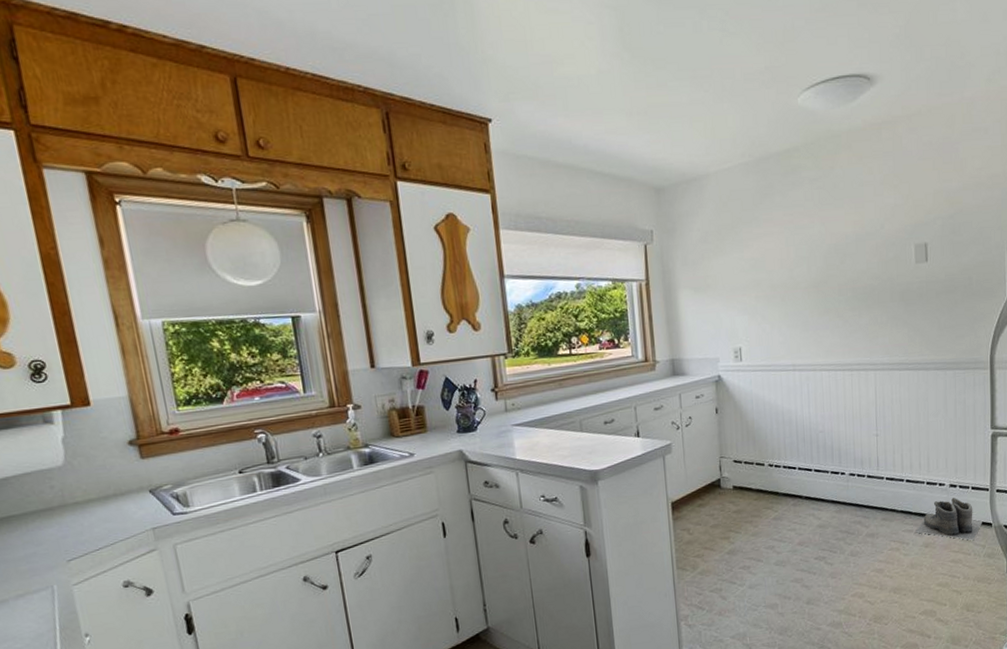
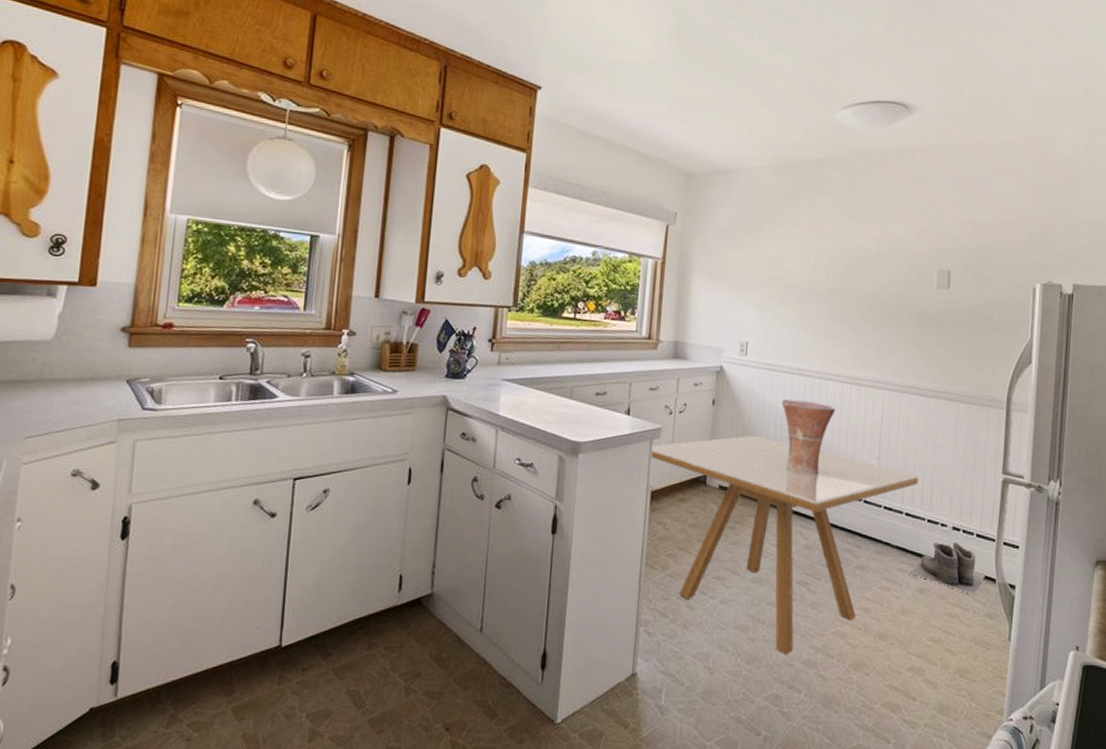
dining table: none [664,434,916,621] -> present [650,435,919,655]
vase: none [781,393,832,464] -> present [782,399,836,476]

